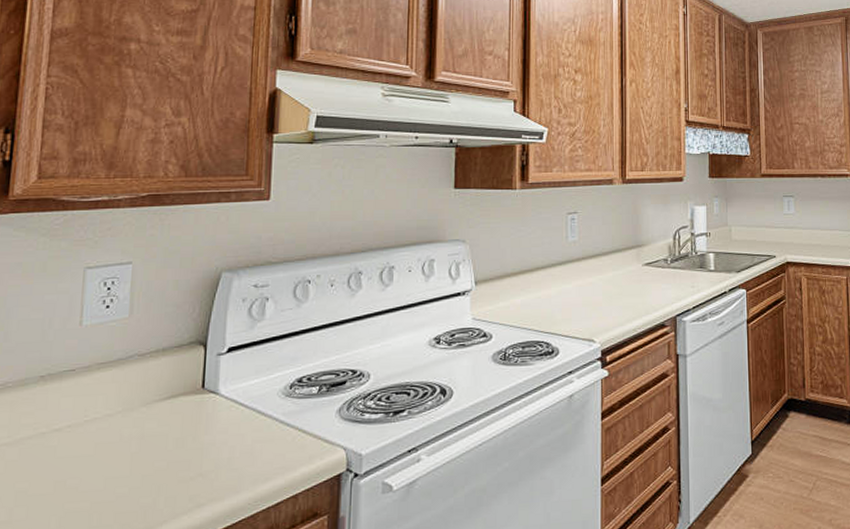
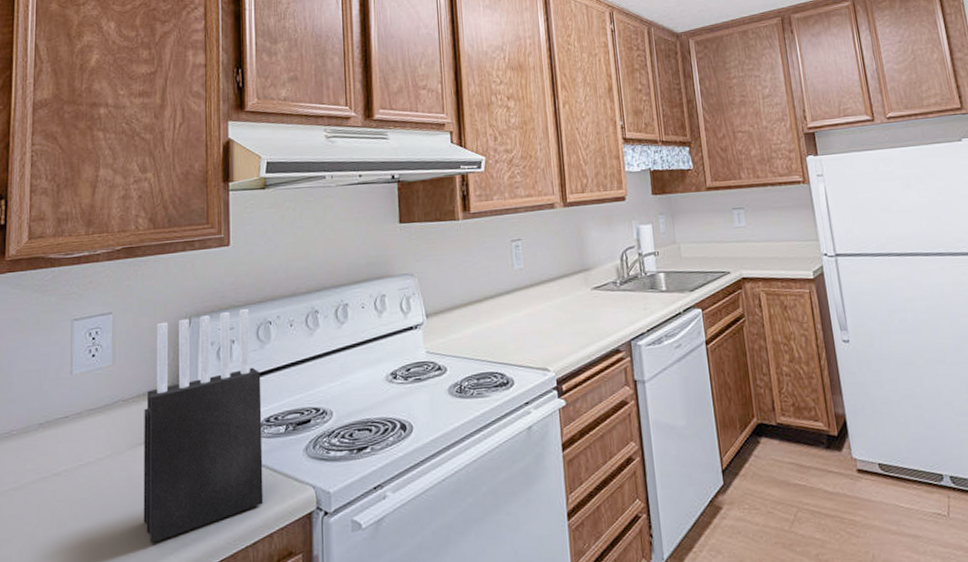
knife block: none [155,266,296,504] -> present [143,309,264,544]

